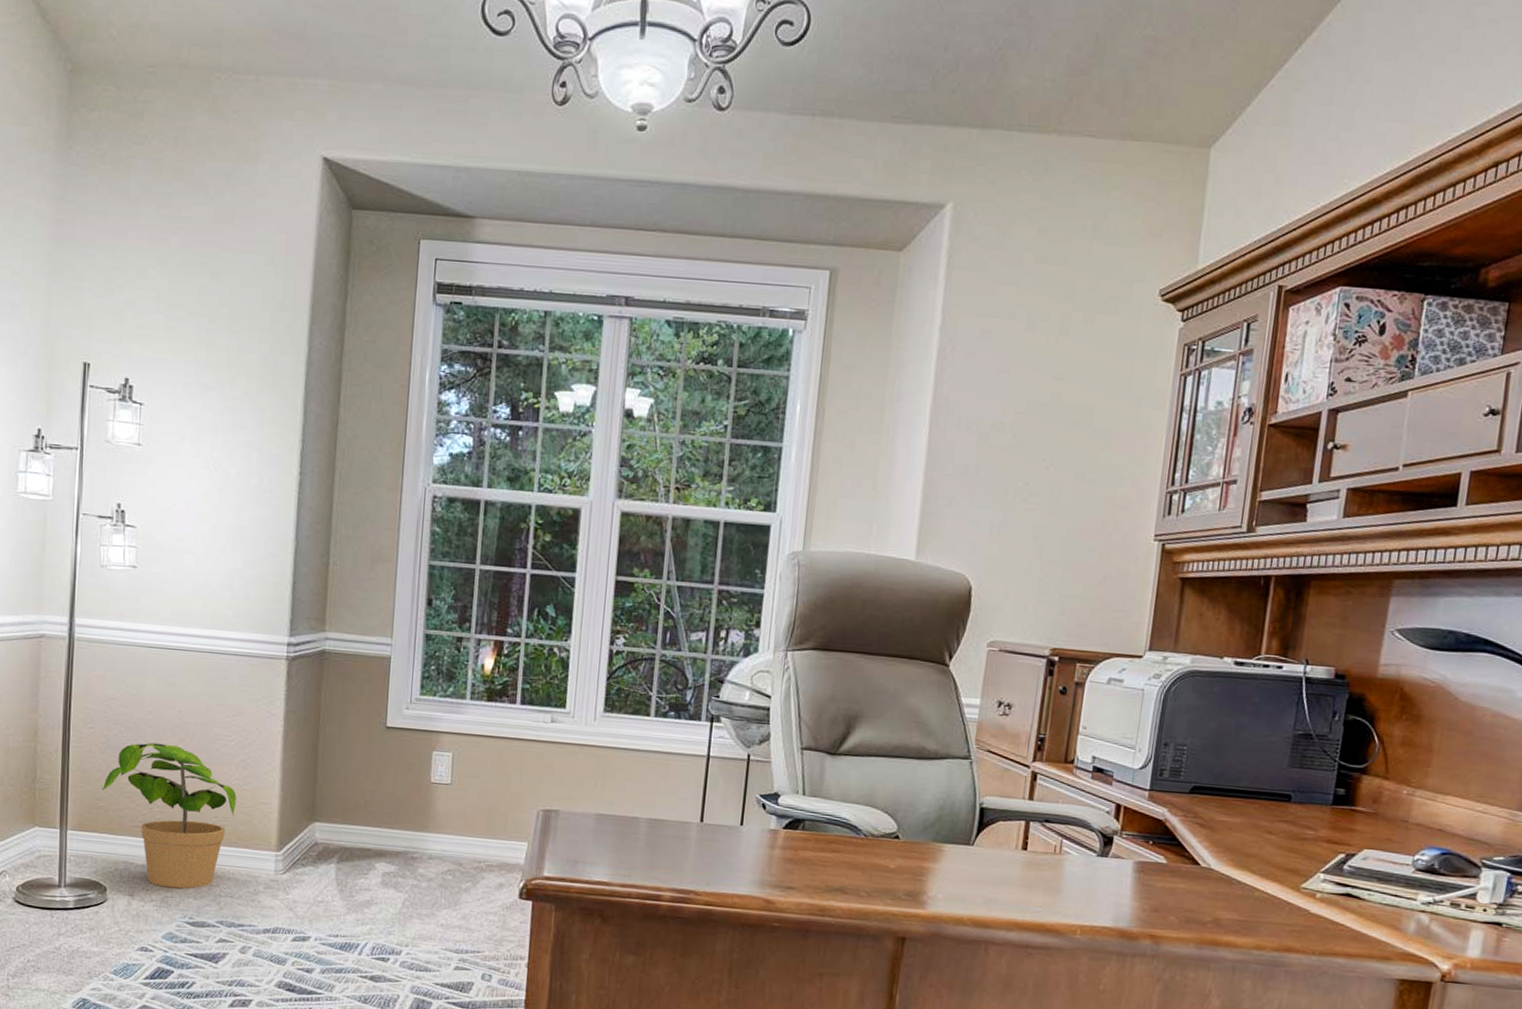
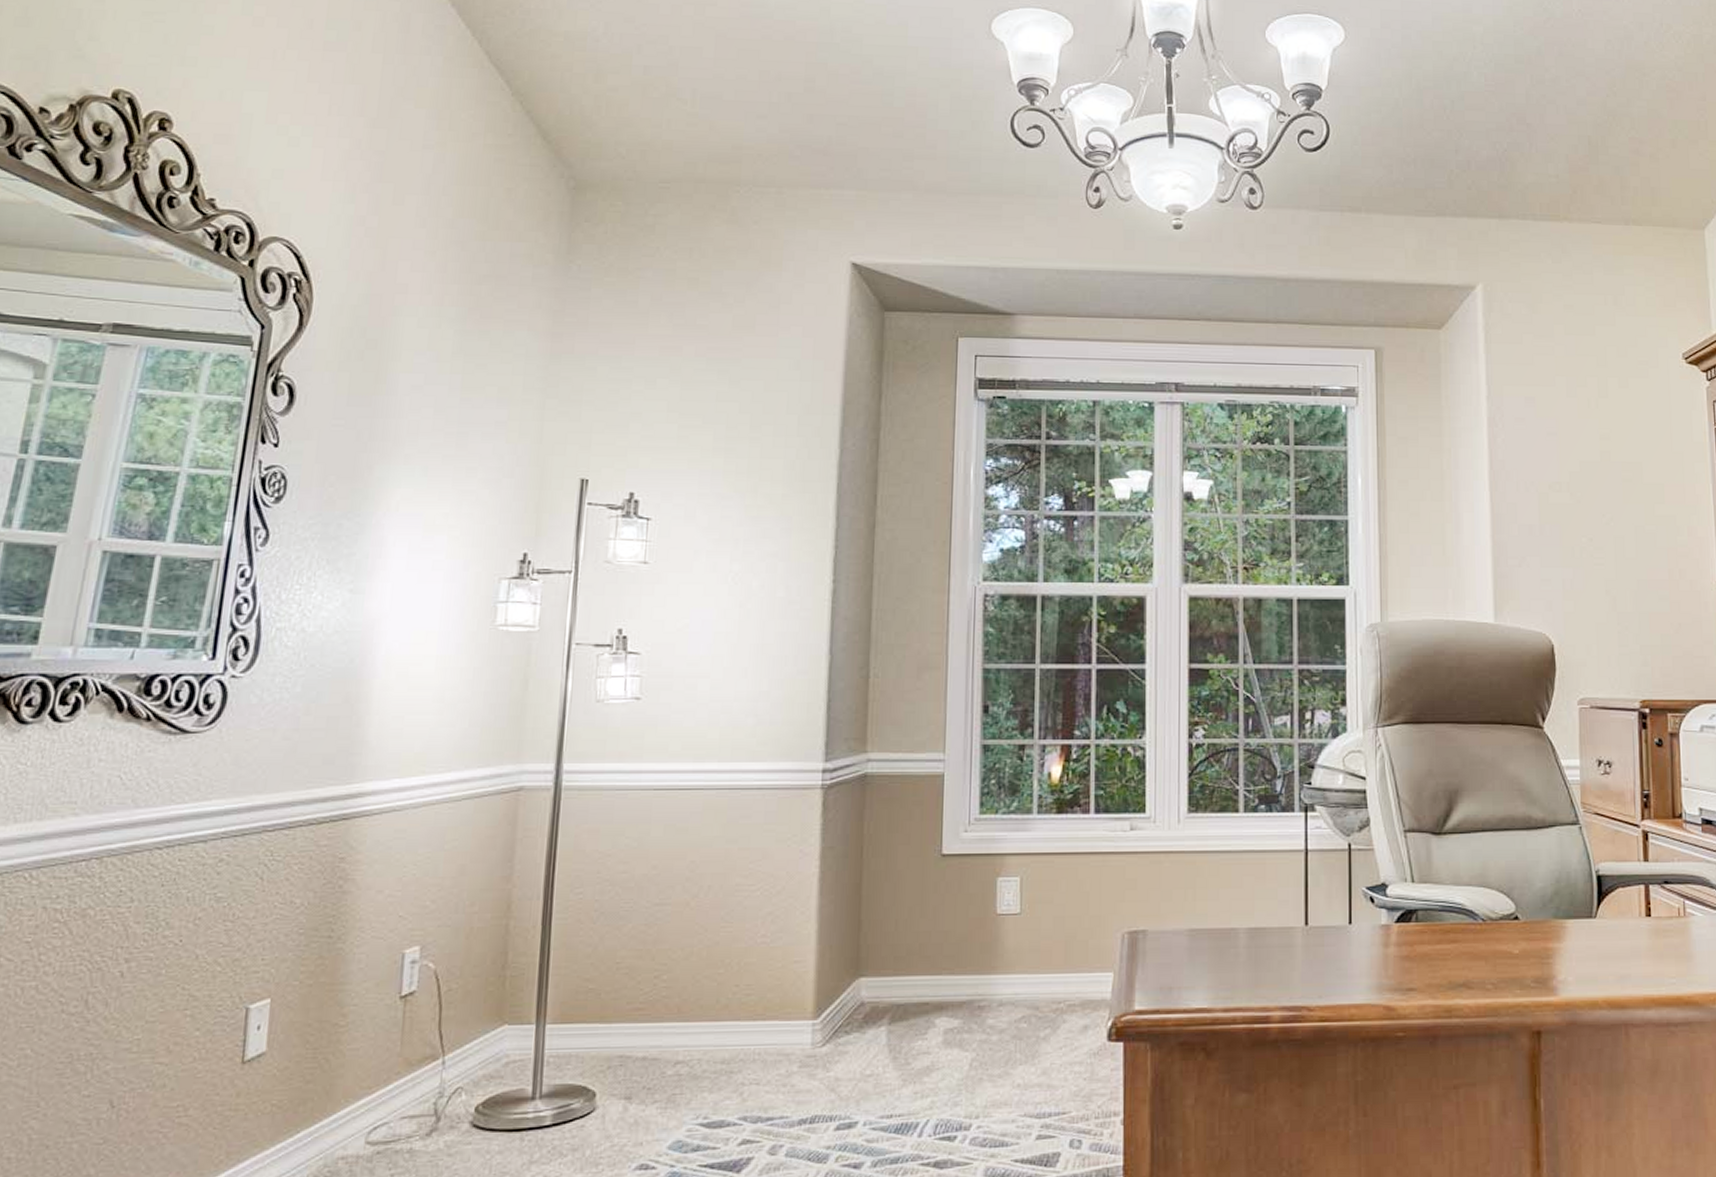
potted plant: present [102,742,237,889] -> none [592,903,763,1083]

